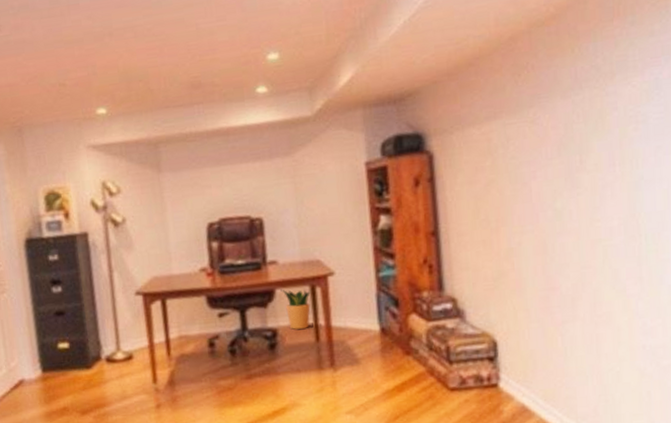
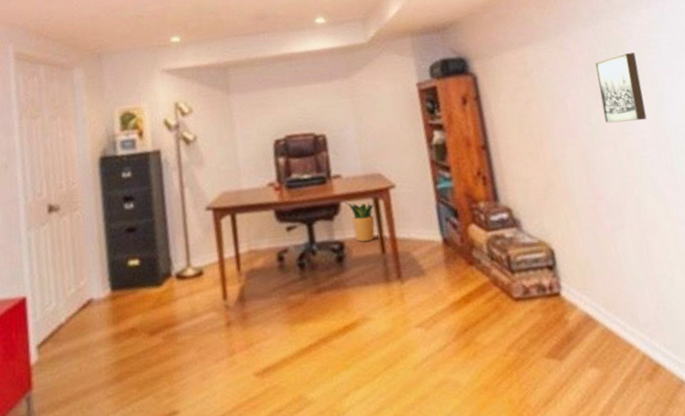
wall art: none [569,128,619,209] -> present [595,53,647,124]

